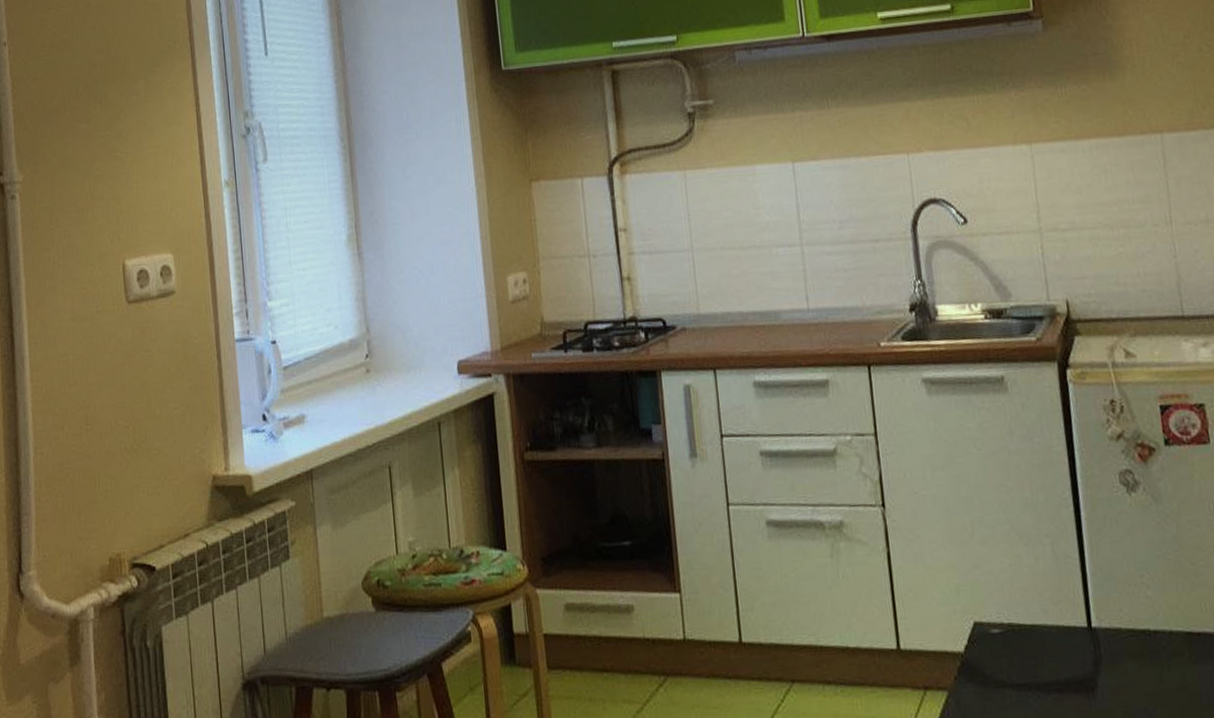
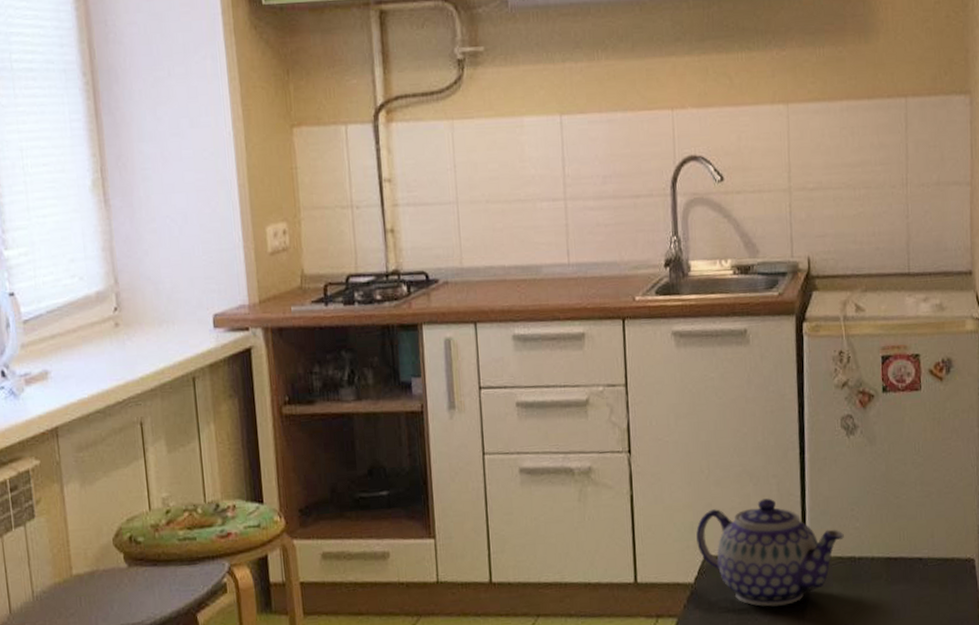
teapot: none [963,560,1134,683] -> present [696,498,844,607]

